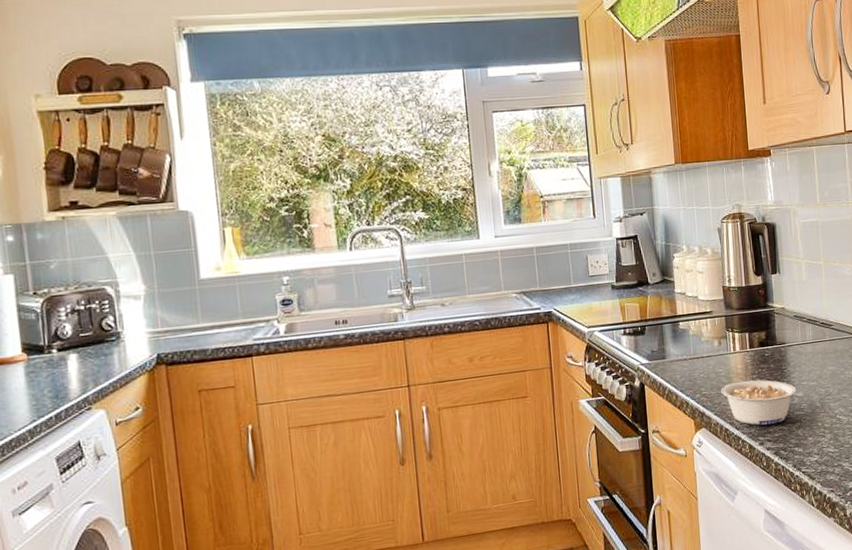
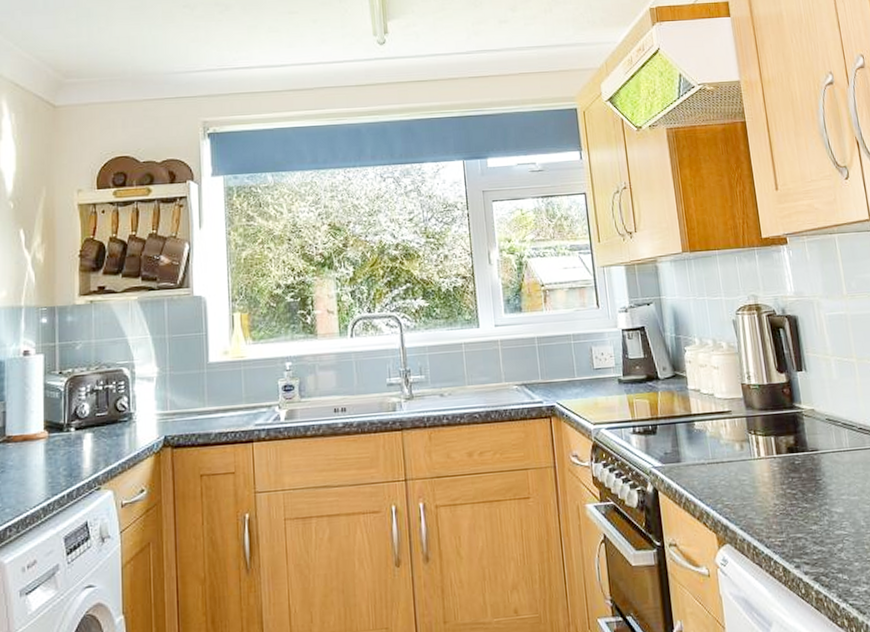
legume: present [721,379,797,425] -> none [746,490,836,545]

